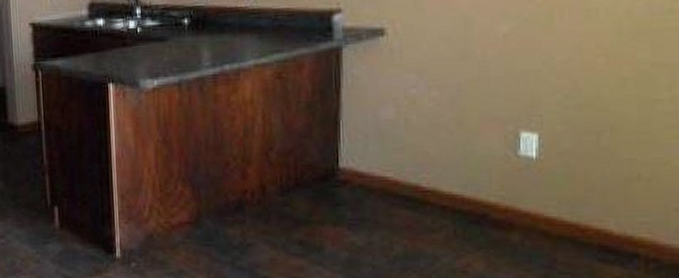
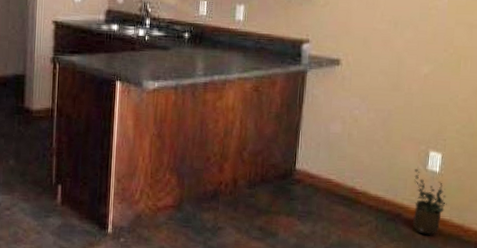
potted plant: none [501,155,552,240] -> present [412,168,447,236]

